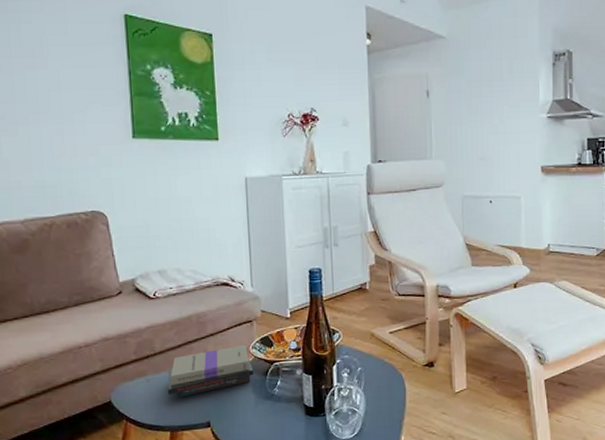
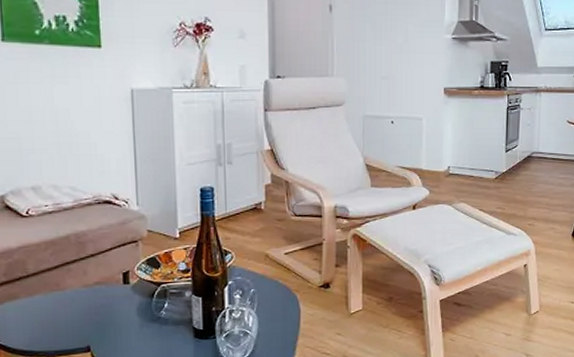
books: present [167,344,254,397] -> none [42,265,140,321]

